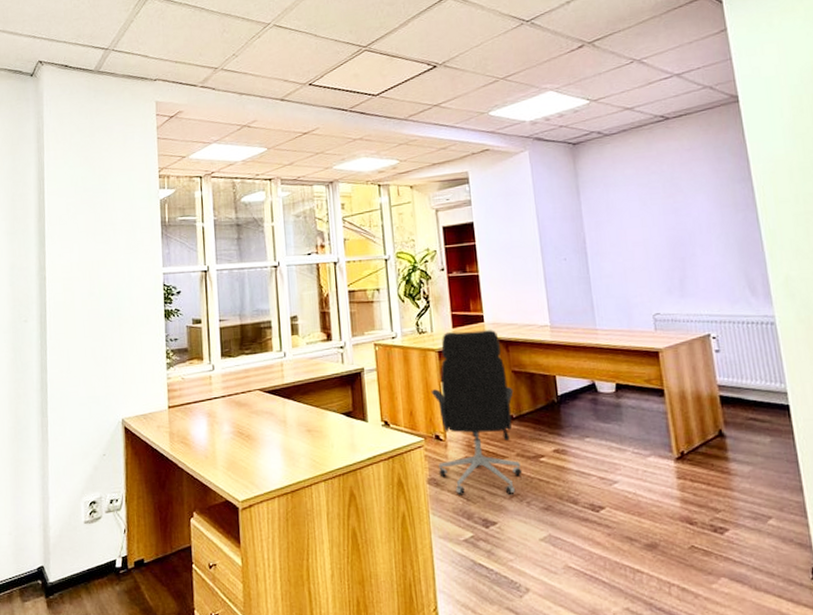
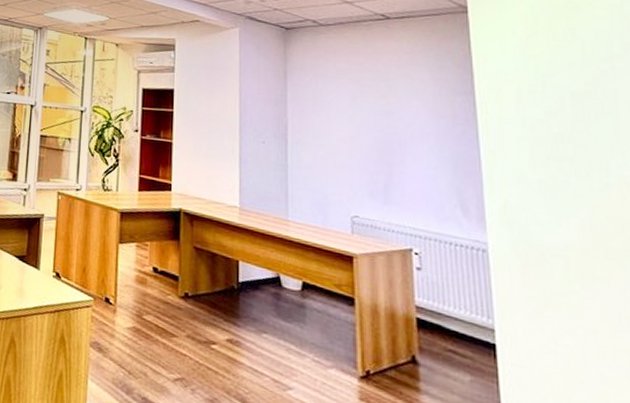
office chair: present [431,330,522,495] -> none [104,194,192,377]

